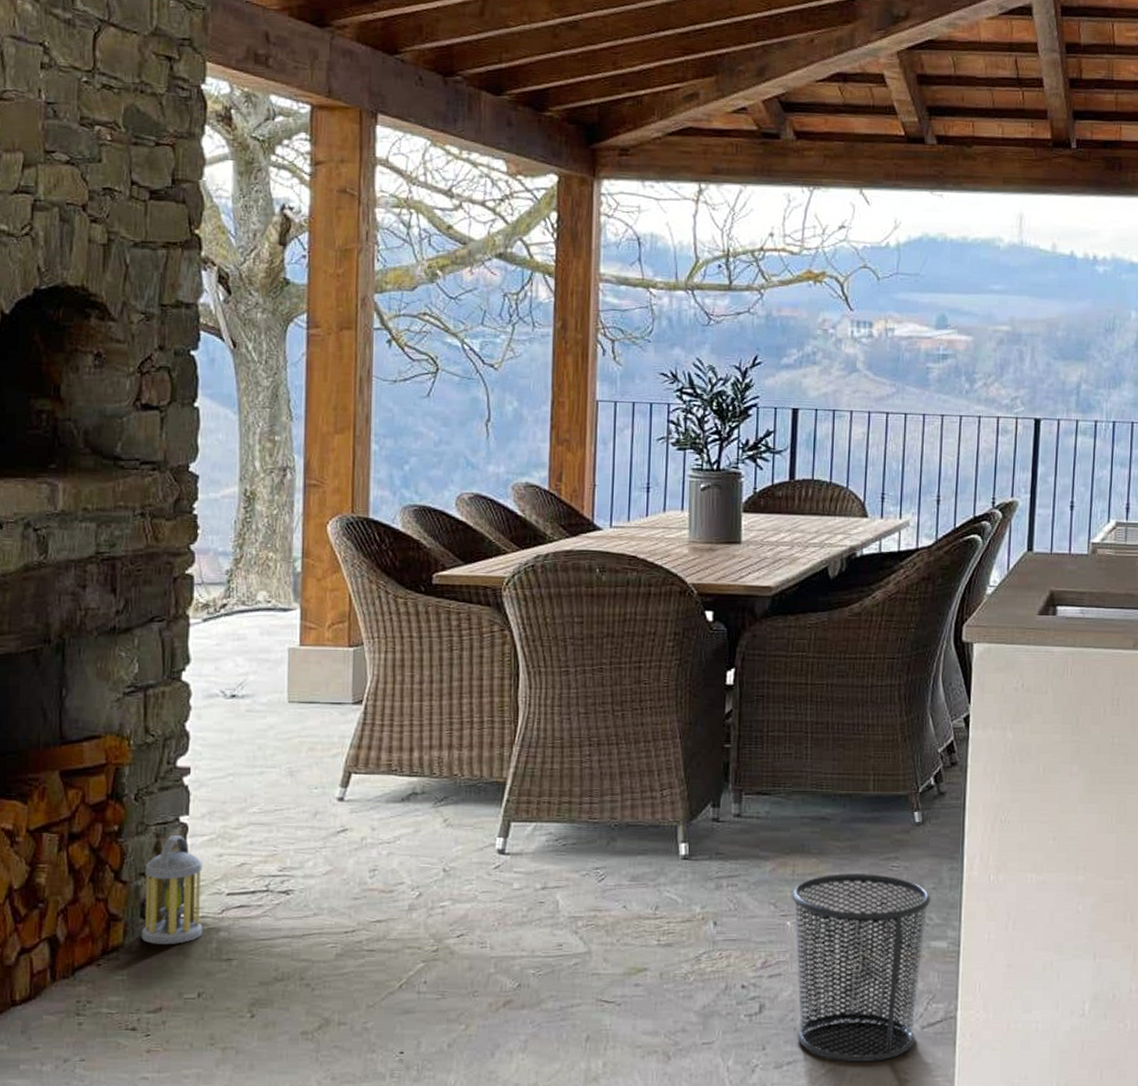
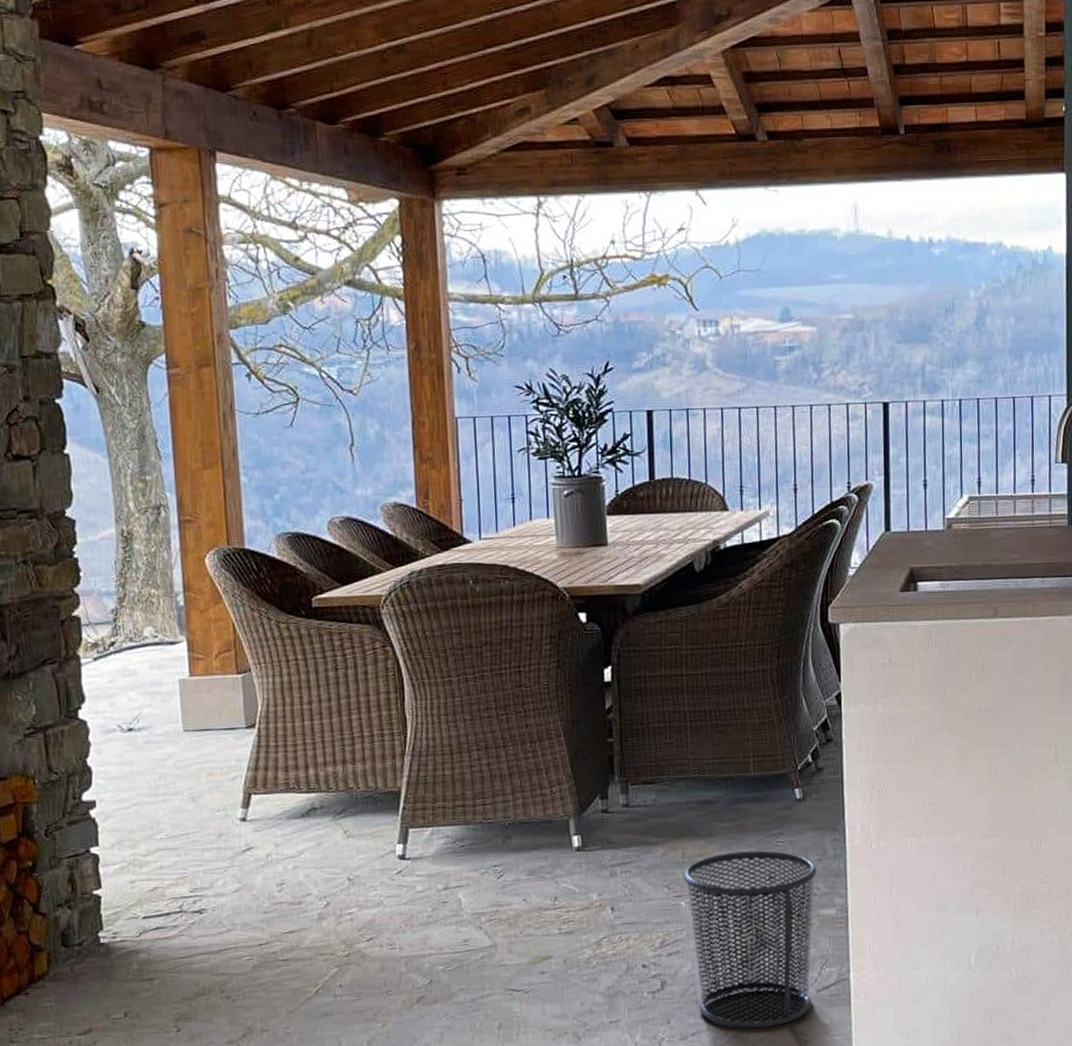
lantern: present [141,836,203,944] -> none [61,866,123,970]

